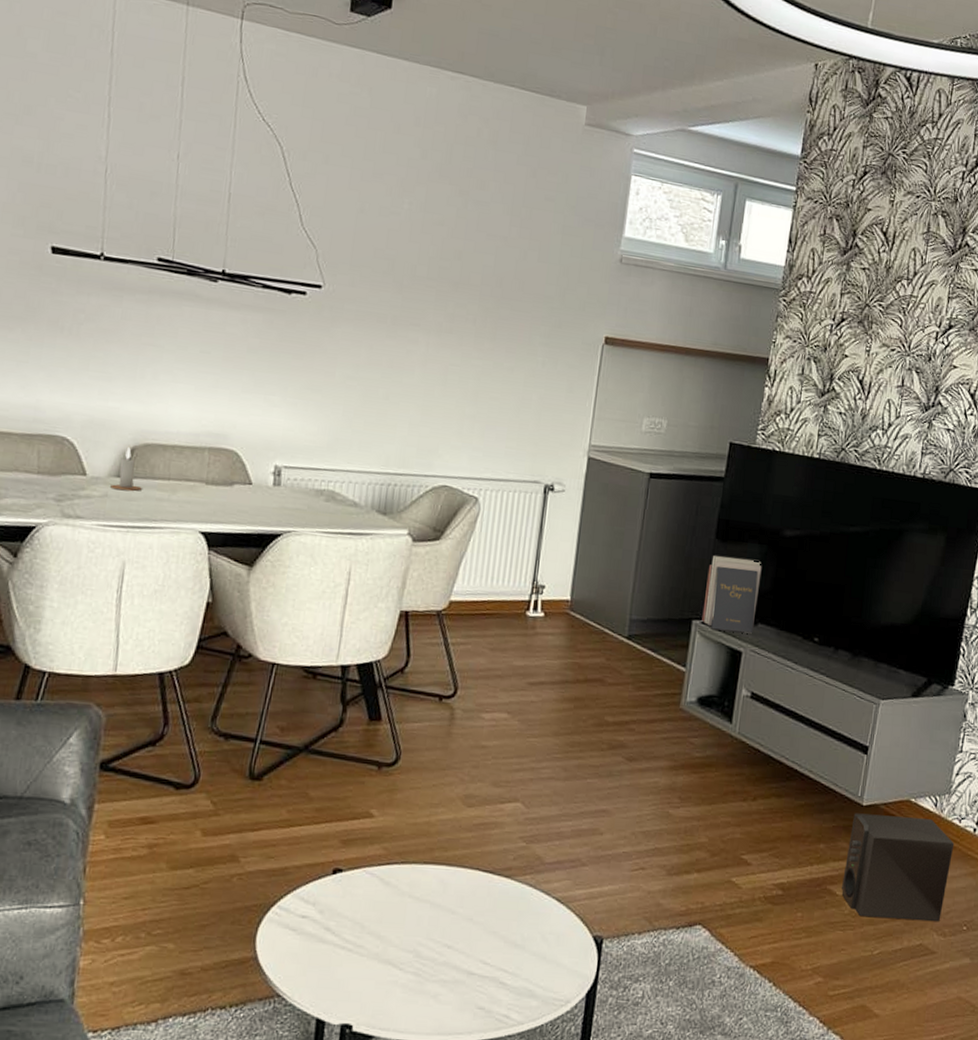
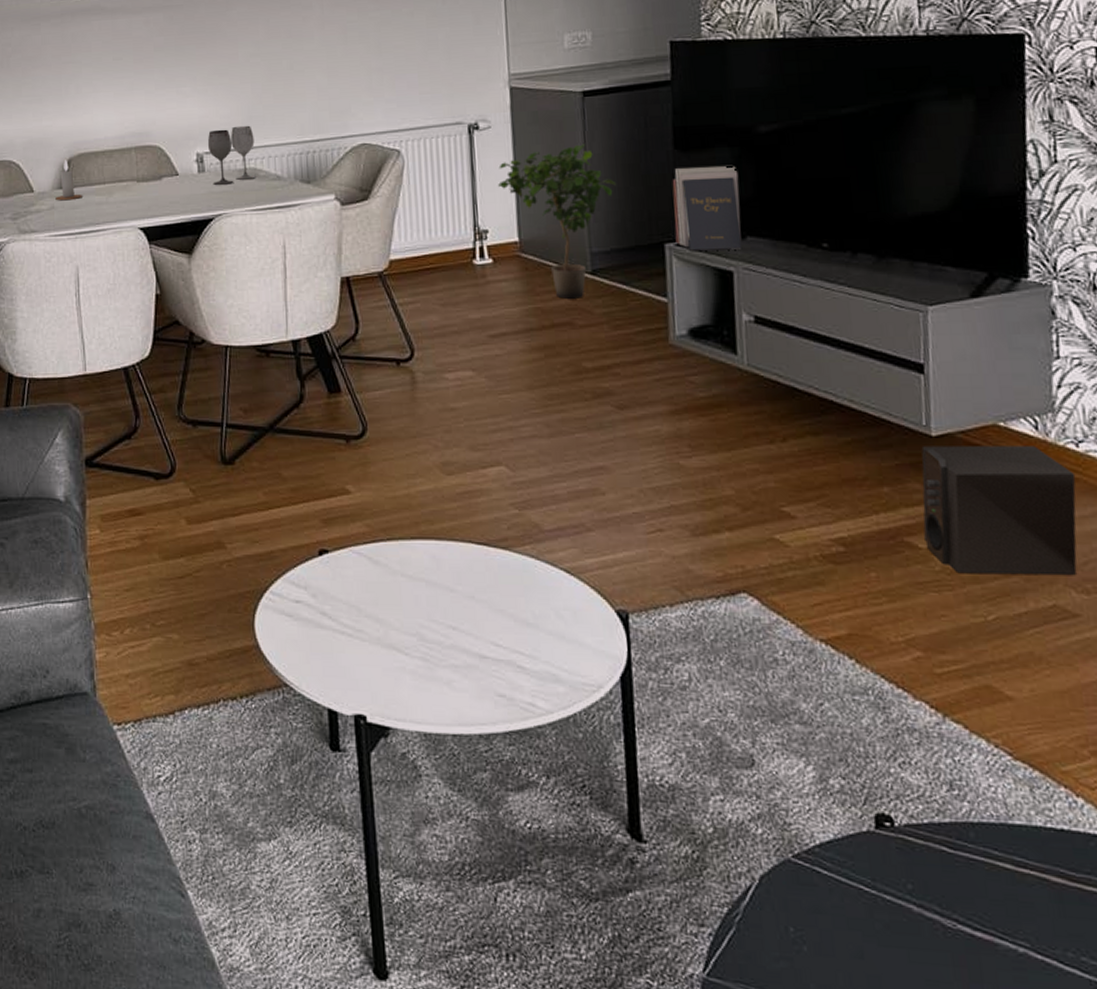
wineglass: none [286,445,338,503] -> present [207,125,256,186]
potted plant: none [561,520,662,659] -> present [498,144,616,299]

